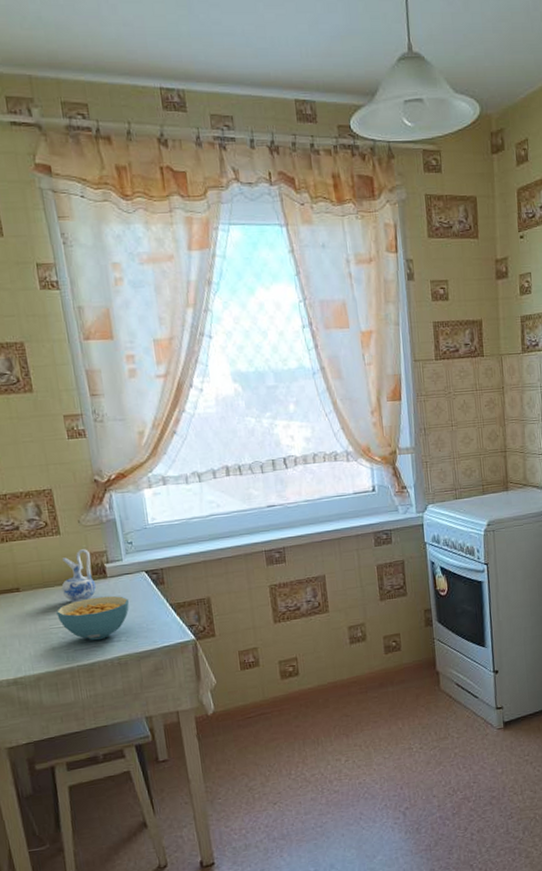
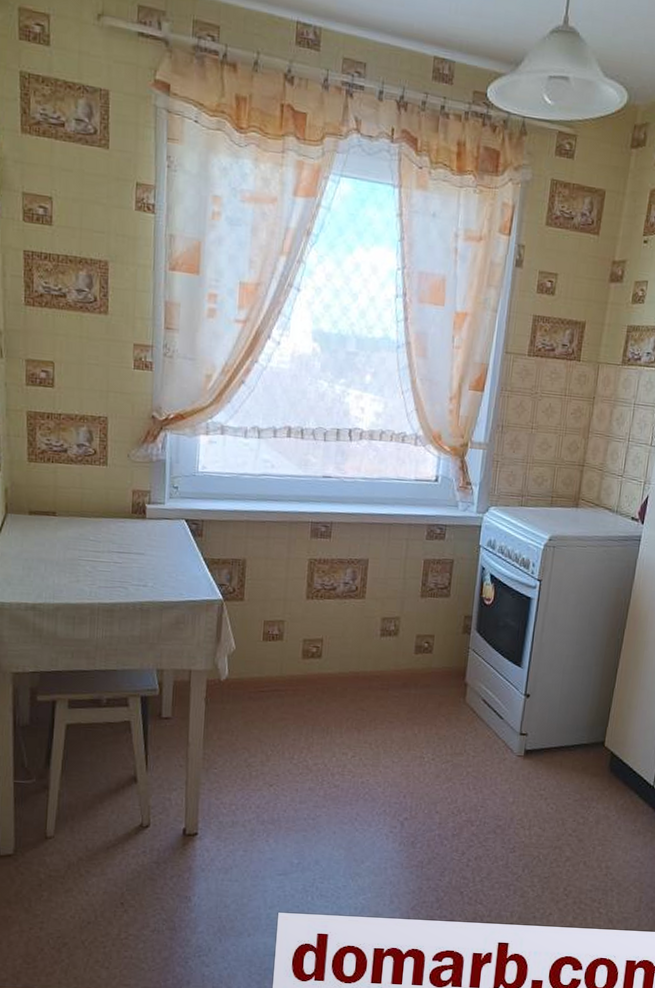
cereal bowl: present [56,595,129,641] -> none [88,536,163,582]
ceramic pitcher: present [61,549,97,604] -> none [98,484,134,539]

